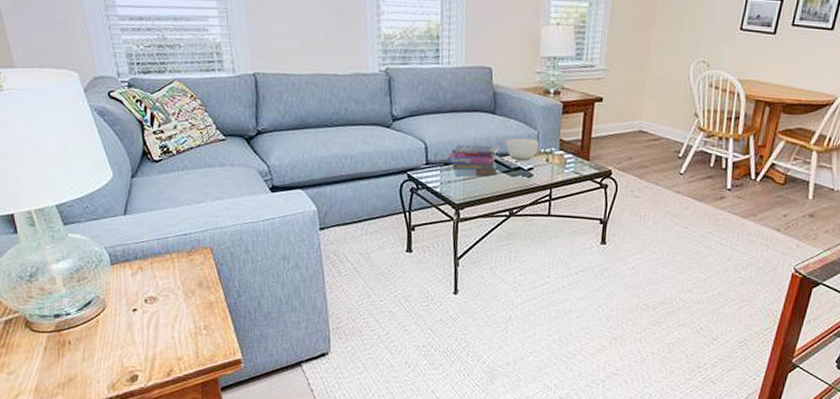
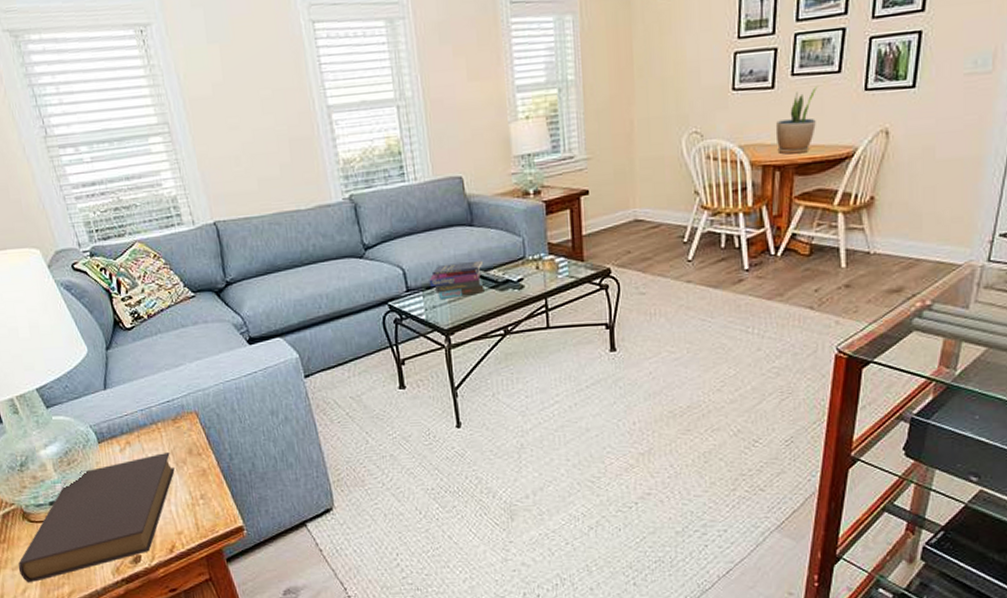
book: none [14,281,183,389] -> present [18,451,175,583]
bowl: present [505,137,540,162] -> none [488,246,527,274]
potted plant: none [770,37,813,95] -> present [775,85,818,155]

